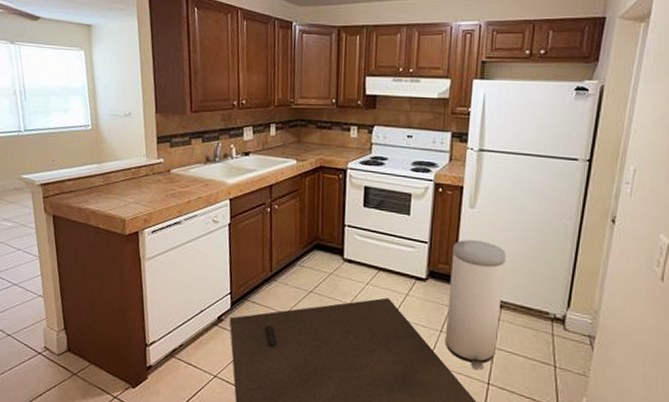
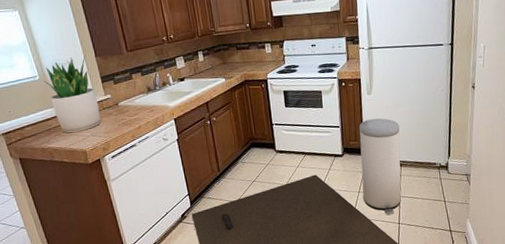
planter: none [95,109,149,197] -> present [43,55,101,134]

